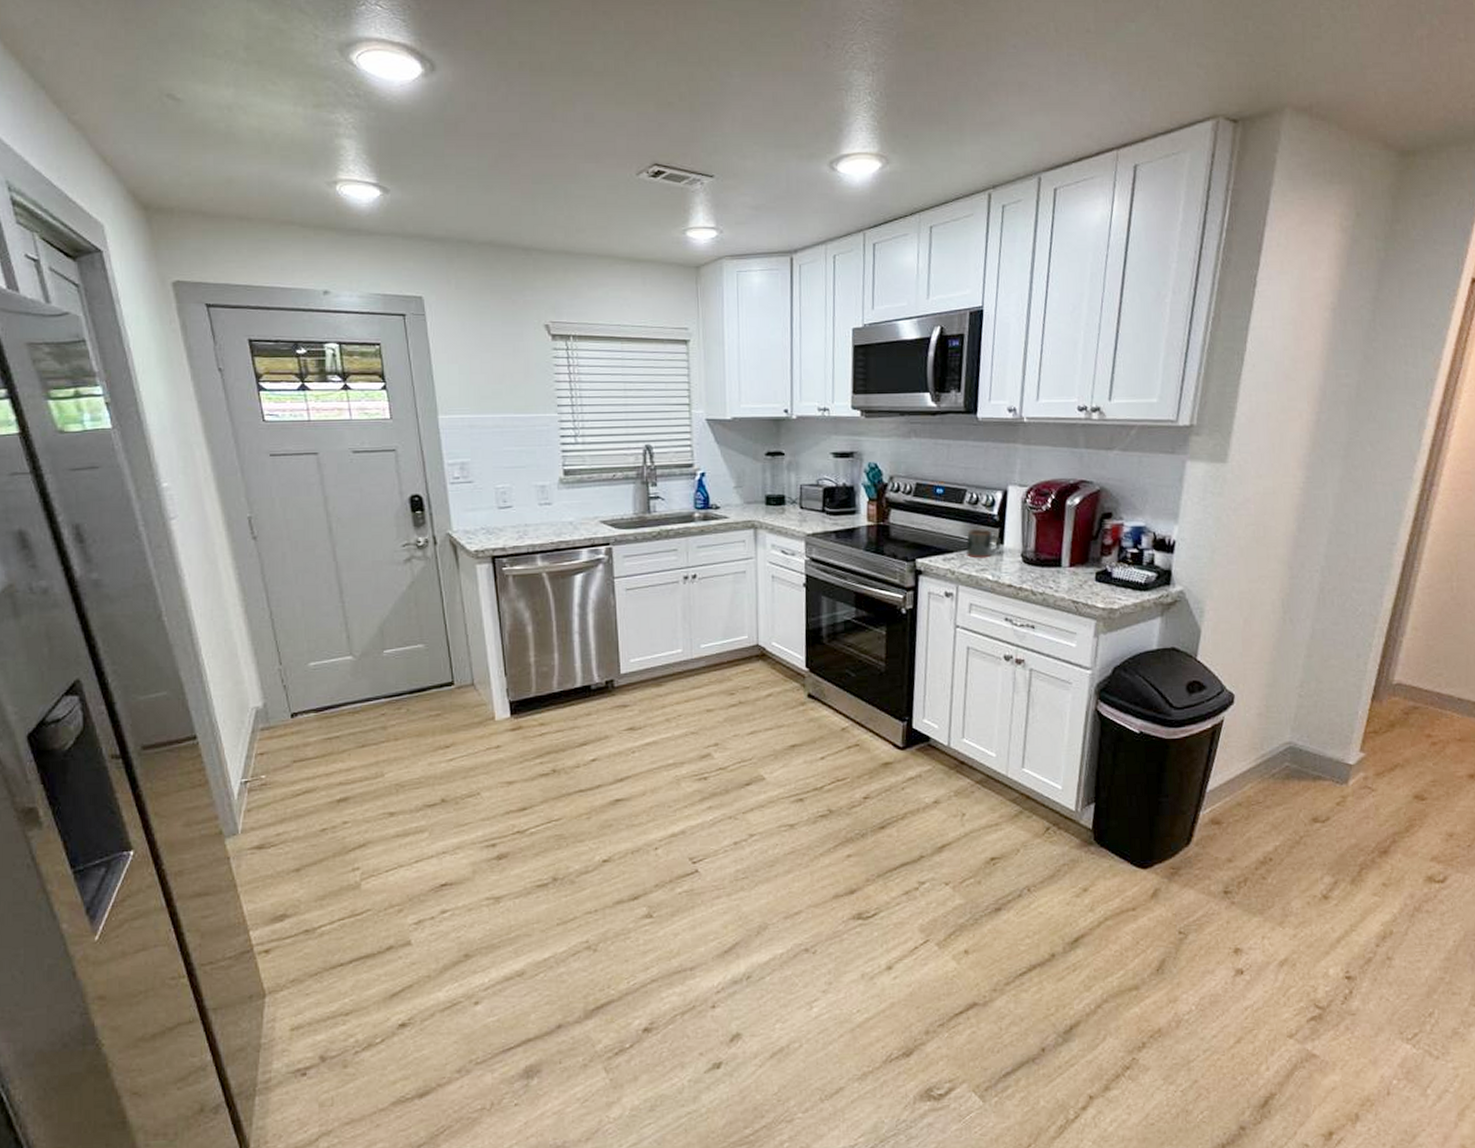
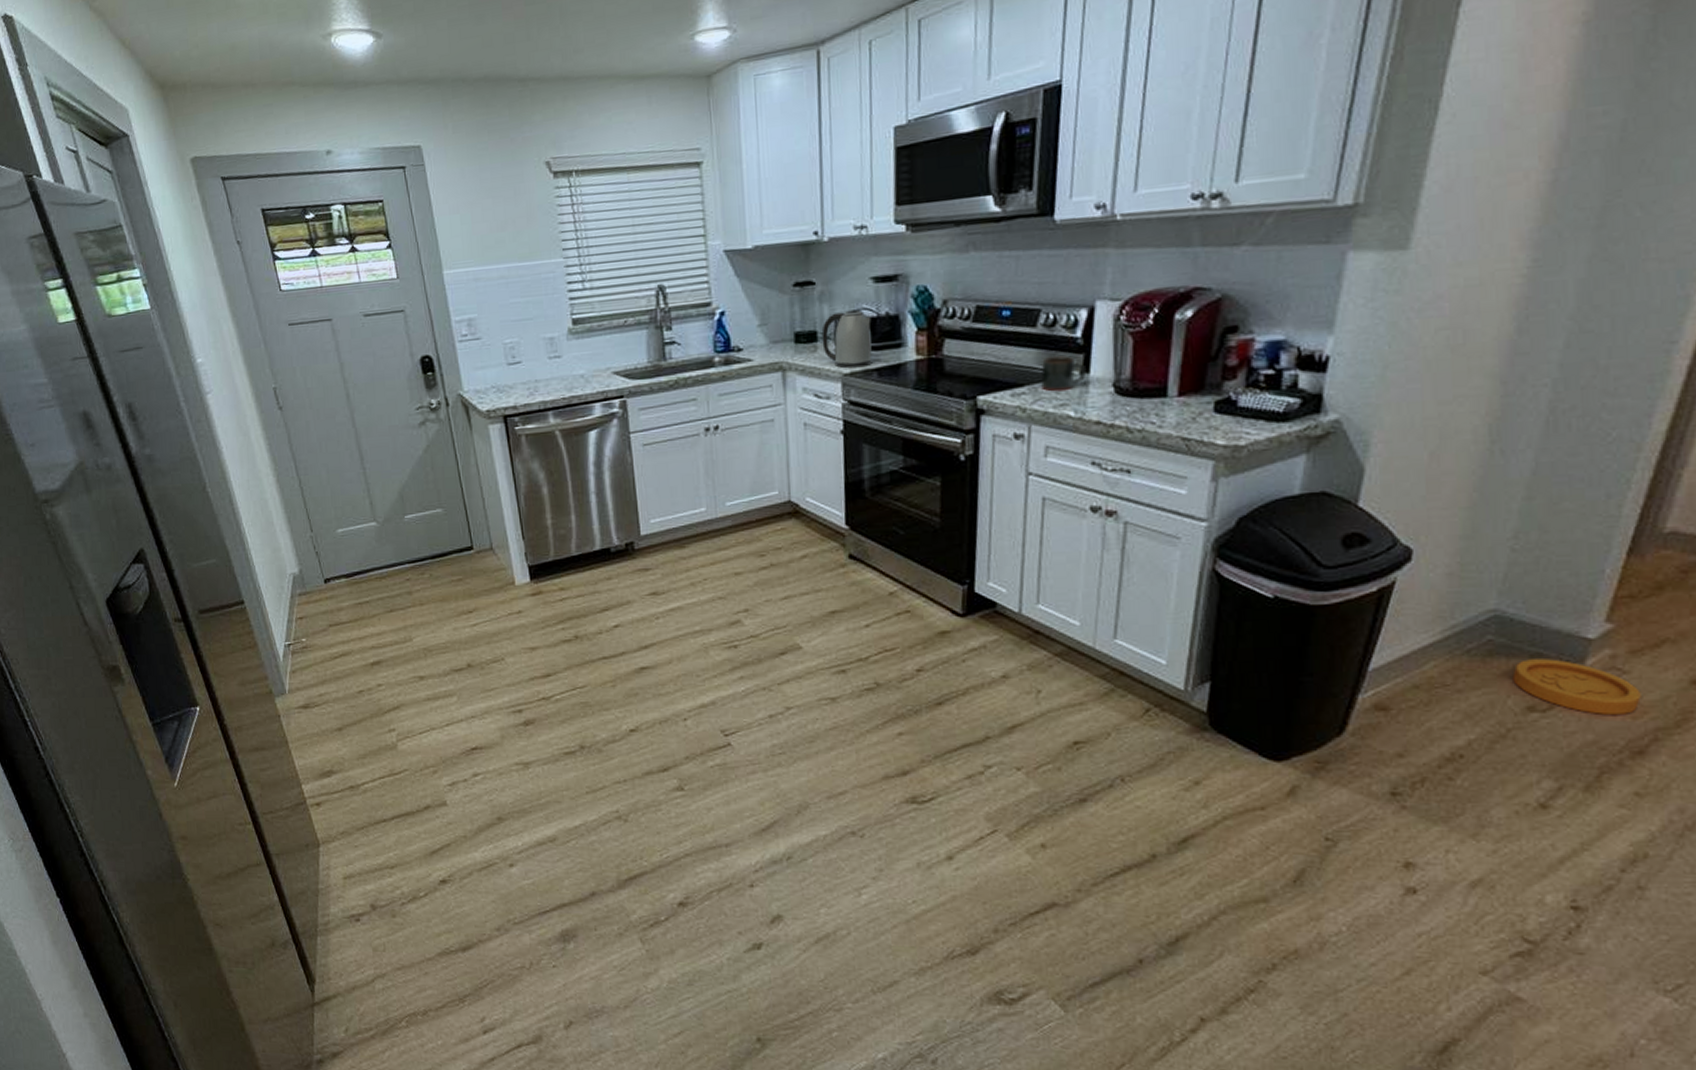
kettle: none [789,479,832,530] -> present [821,309,872,369]
pet bowl: none [1302,780,1384,824] -> present [1512,659,1641,716]

